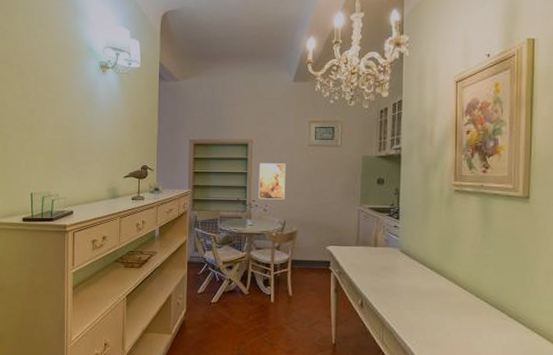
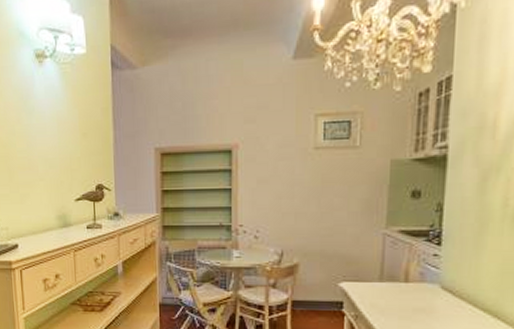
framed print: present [258,163,286,200] -> none [247,174,283,223]

